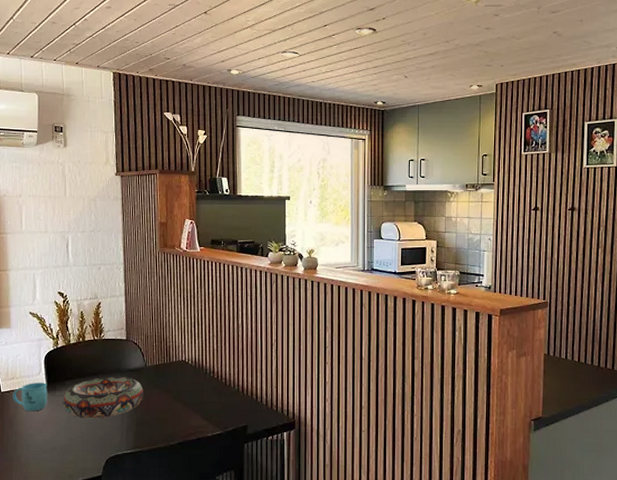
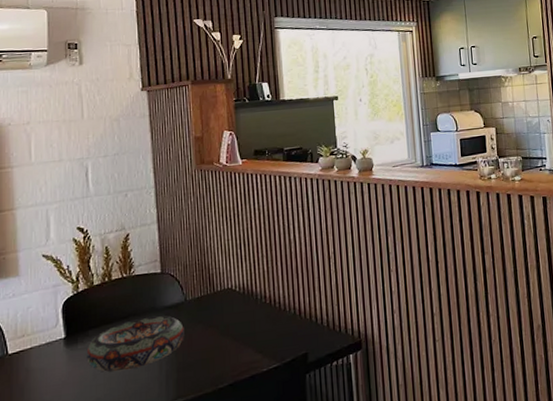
mug: present [13,382,47,412] -> none [23,335,67,374]

